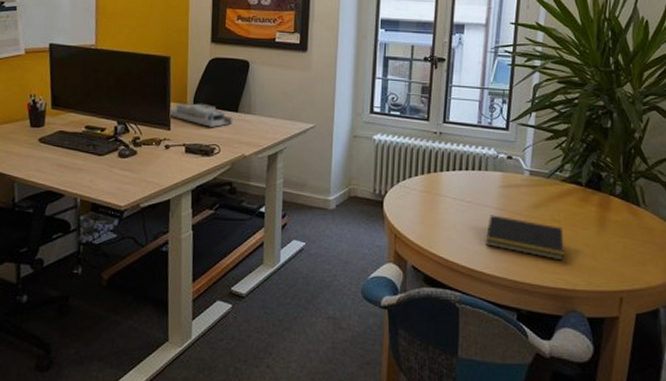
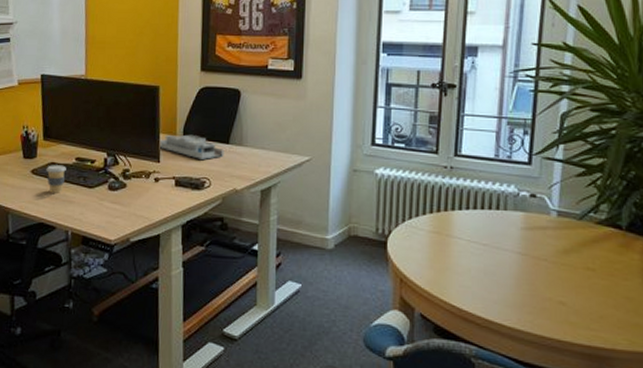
coffee cup: none [54,133,76,161] -> present [46,165,66,193]
notepad: present [485,215,564,261] -> none [505,260,601,315]

